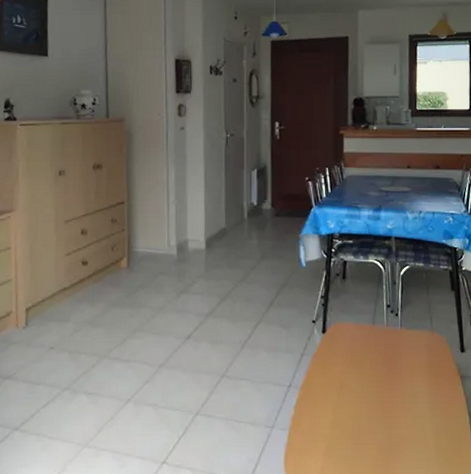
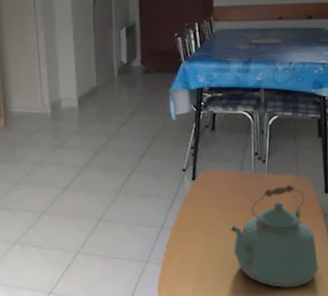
kettle: none [363,341,459,461] -> present [230,184,319,287]

